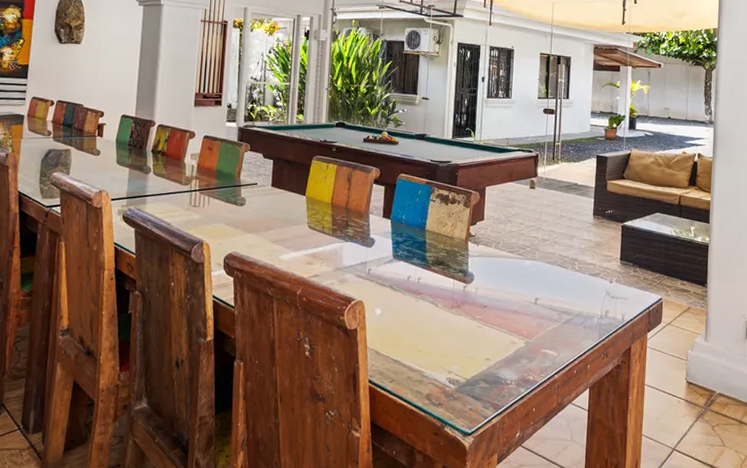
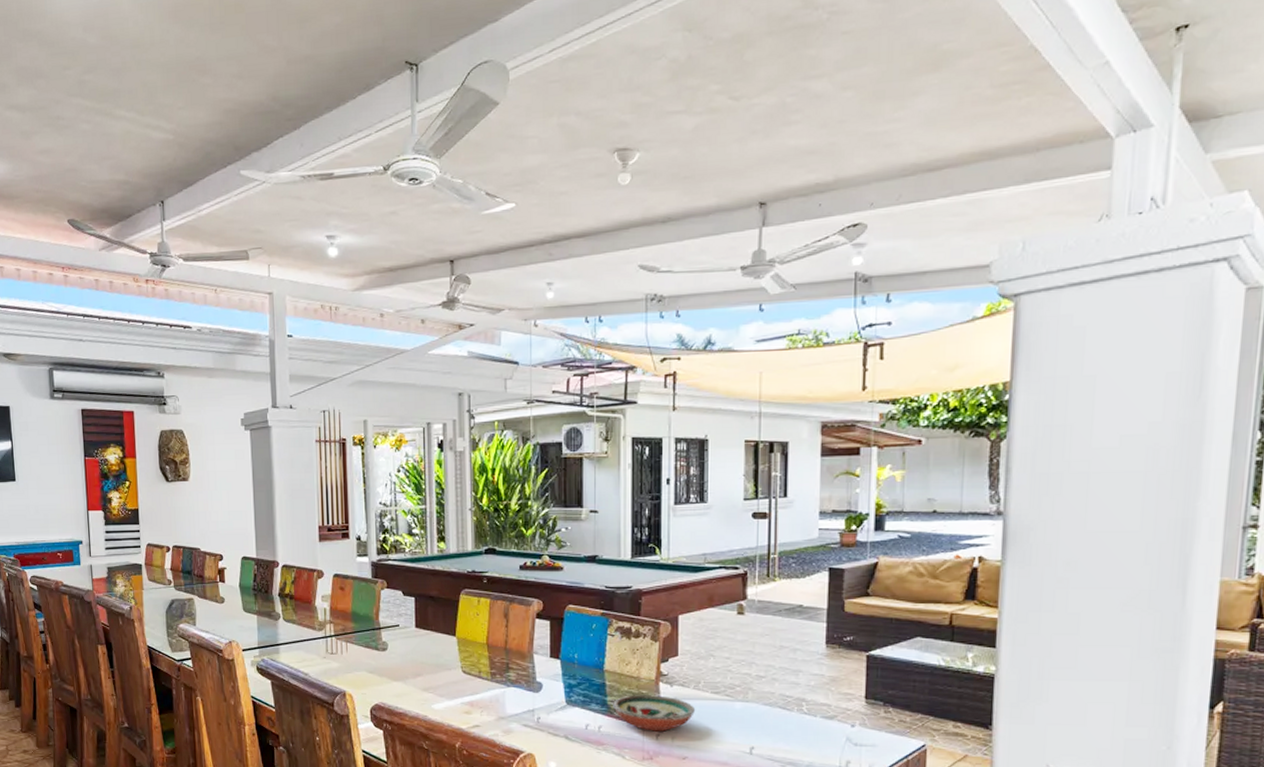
decorative bowl: none [431,252,496,284] -> present [613,695,696,732]

